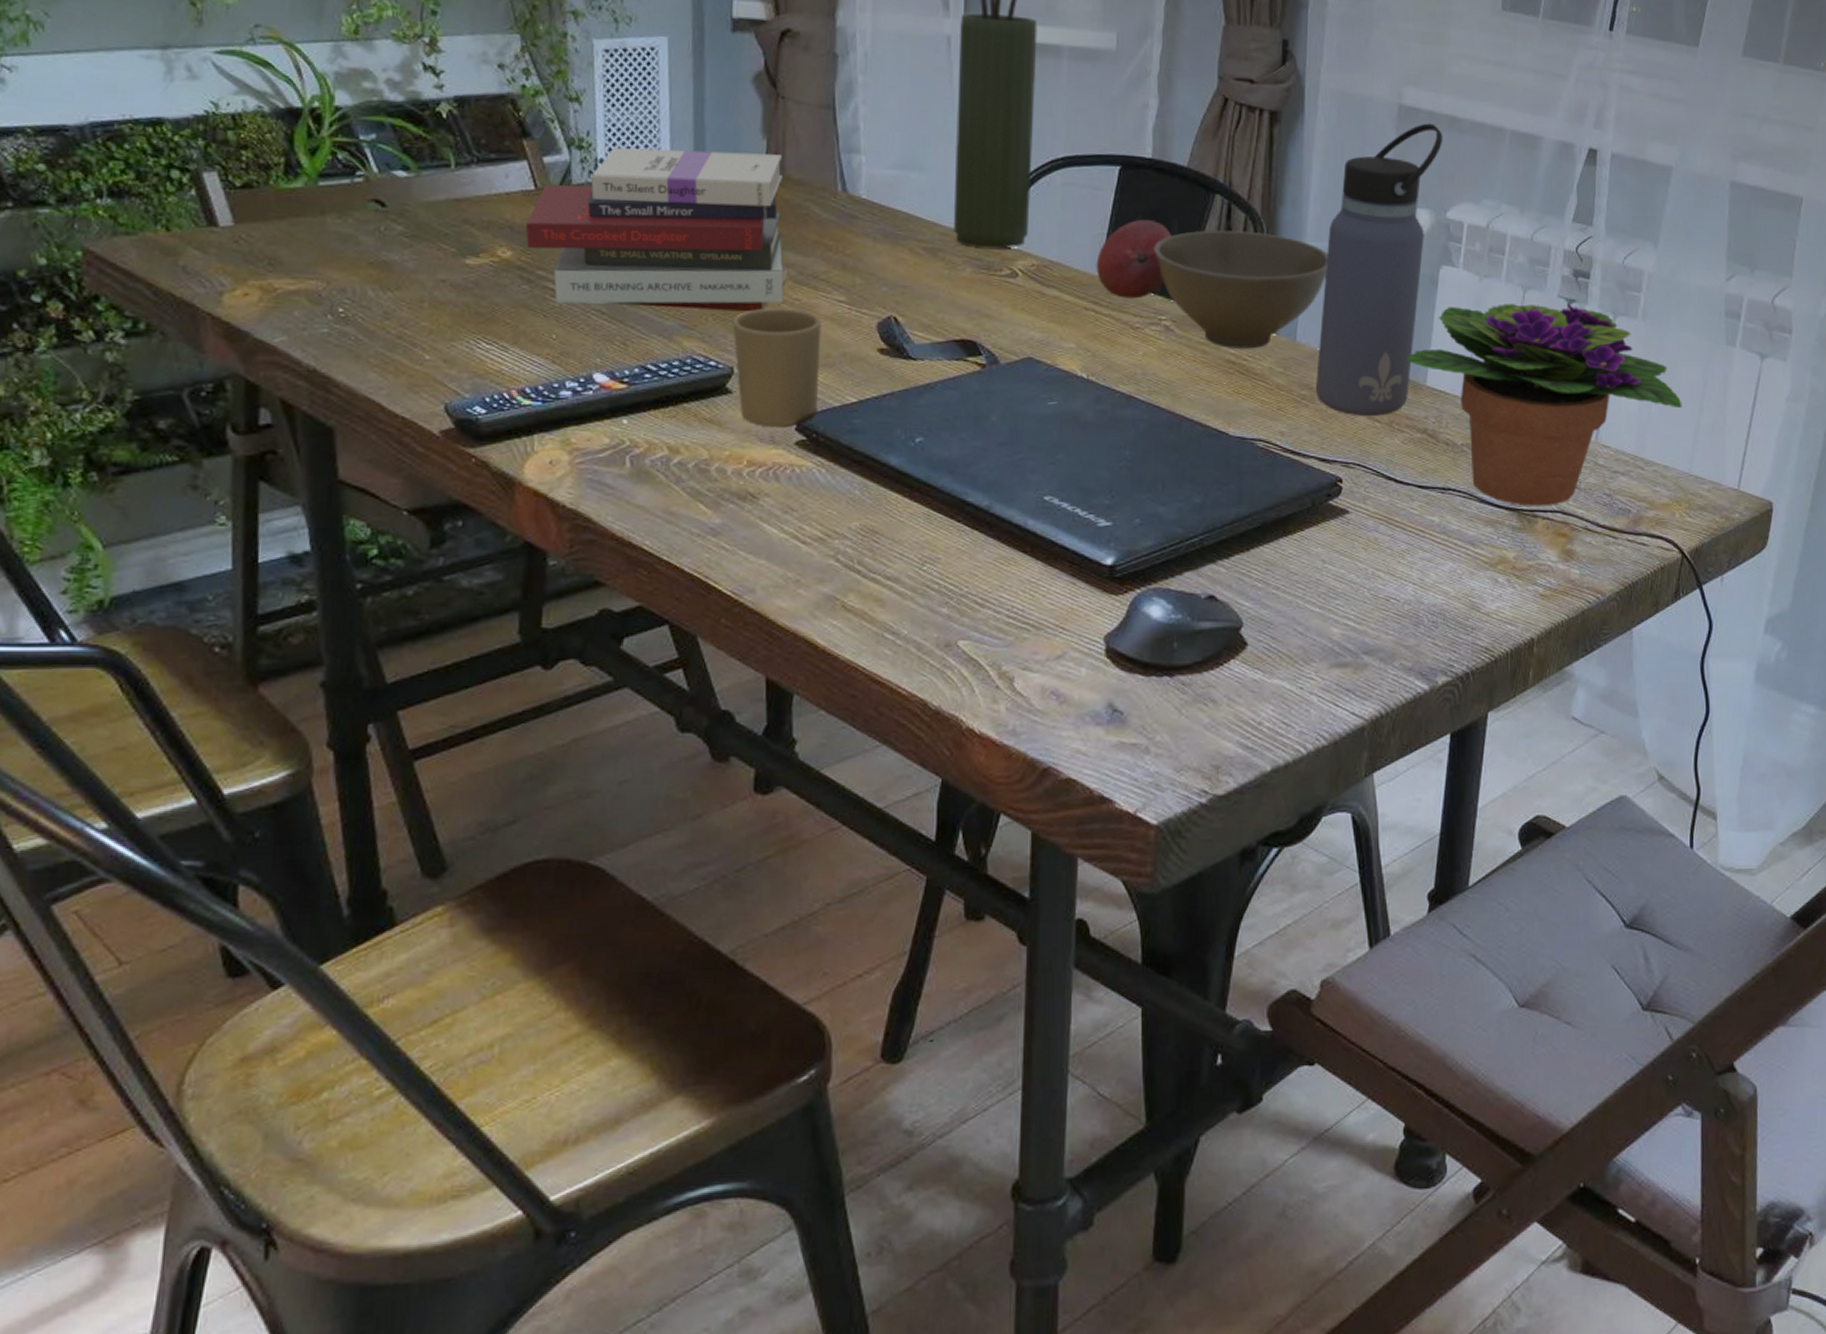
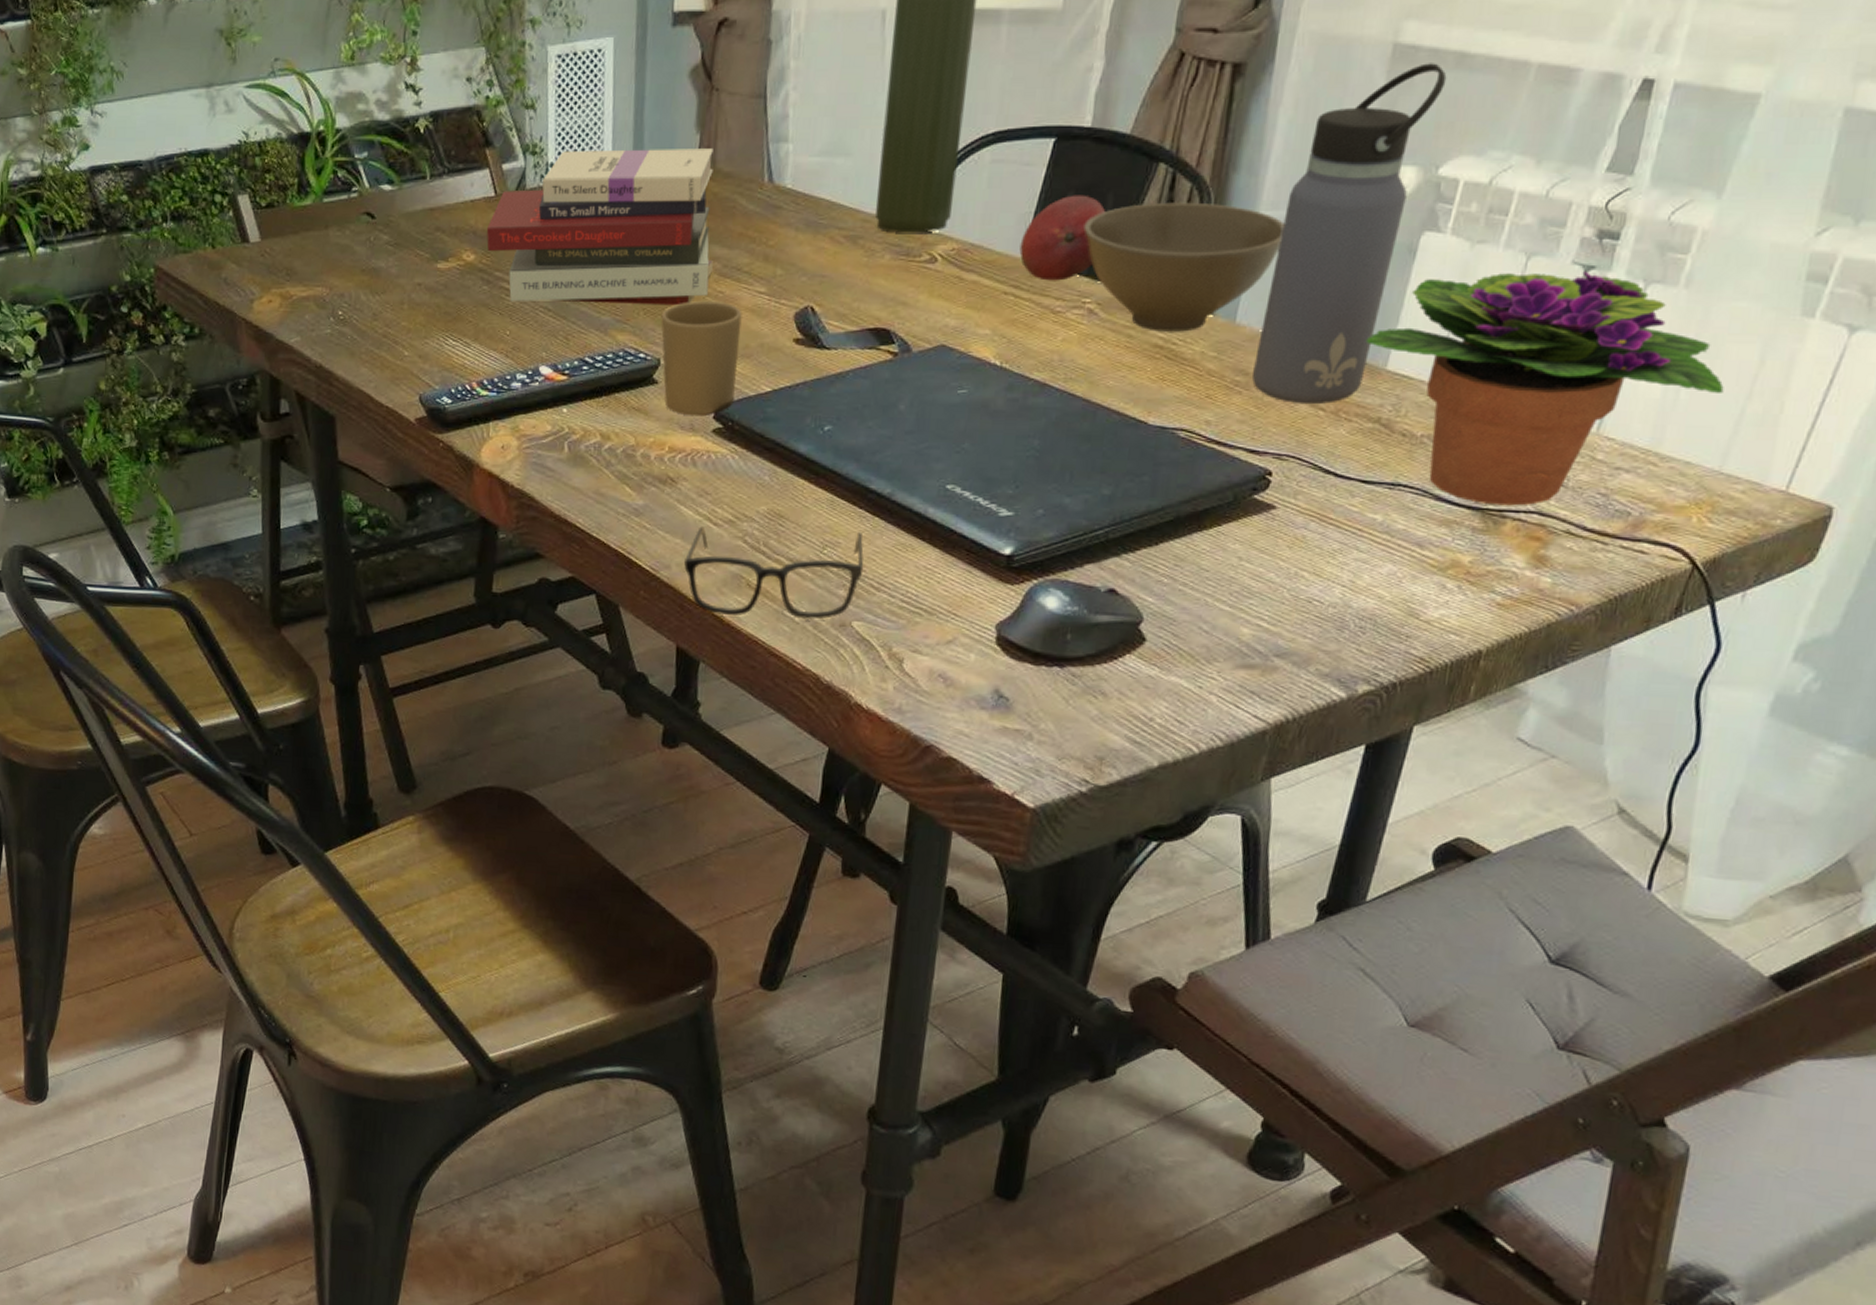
eyeglasses: none [771,545,966,642] -> present [684,526,864,620]

